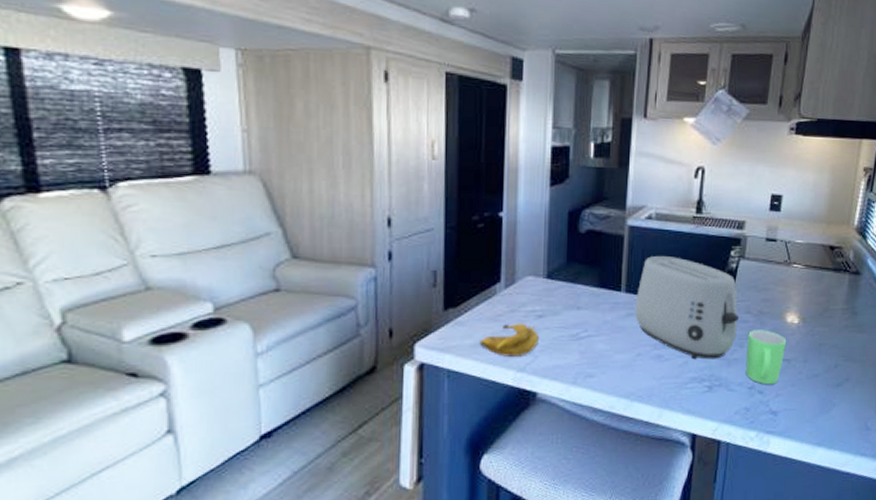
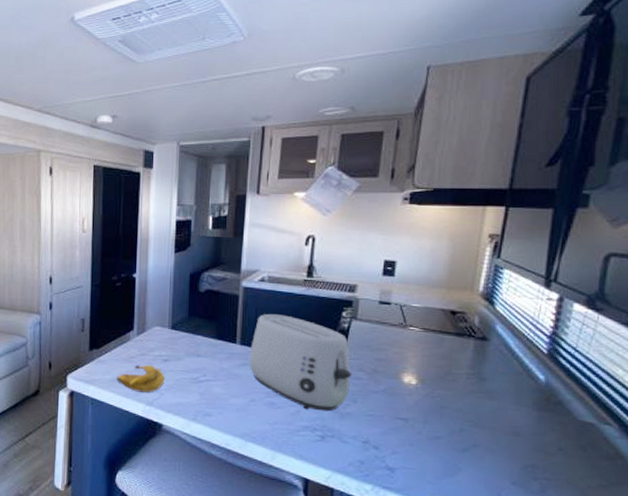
mug: present [745,330,787,385] -> none [359,387,404,442]

